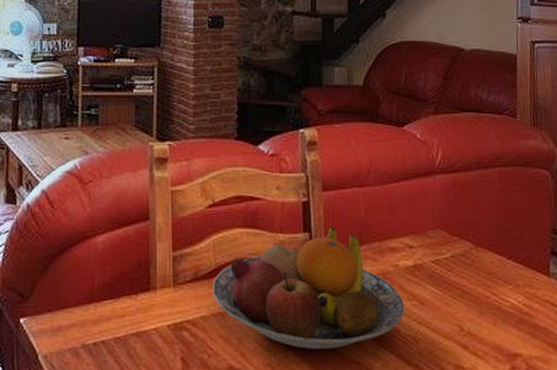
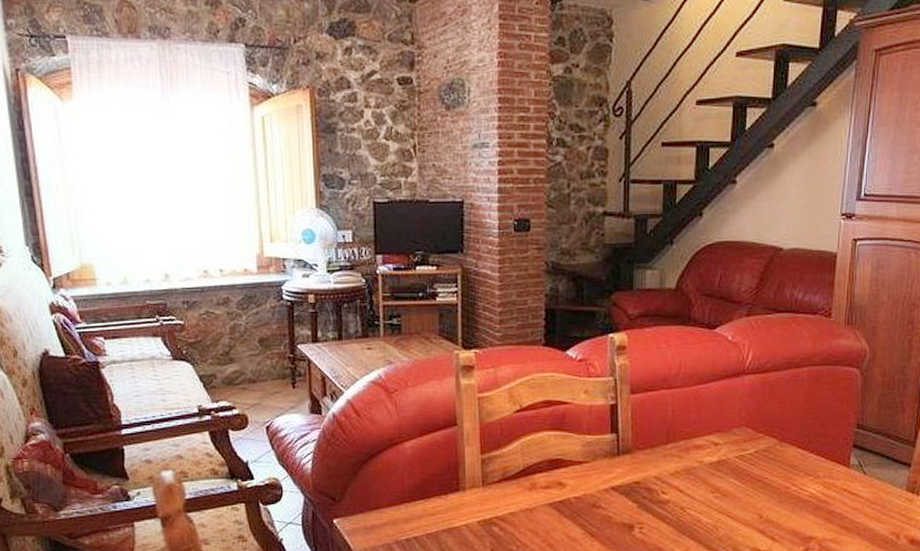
fruit bowl: present [212,226,404,349] -> none [521,427,707,539]

